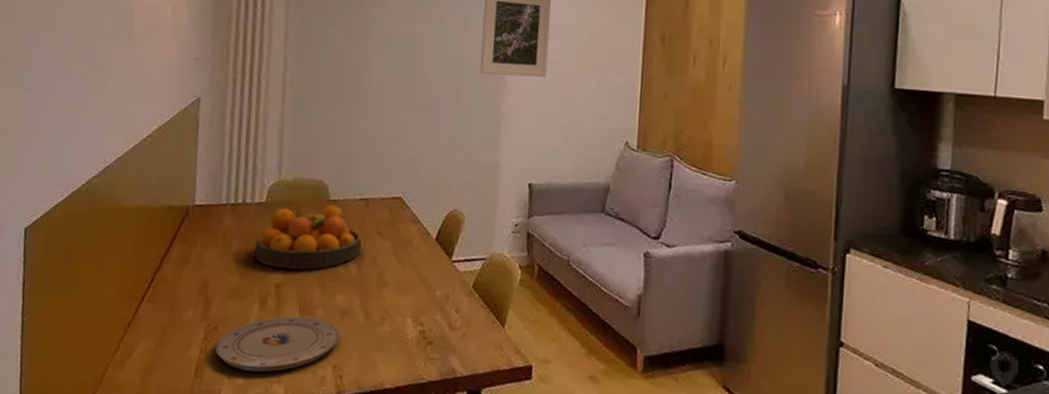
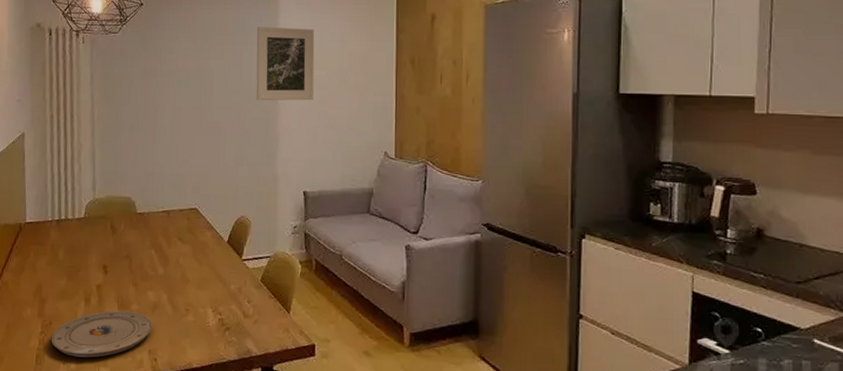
fruit bowl: present [255,204,362,270] -> none [78,216,166,272]

